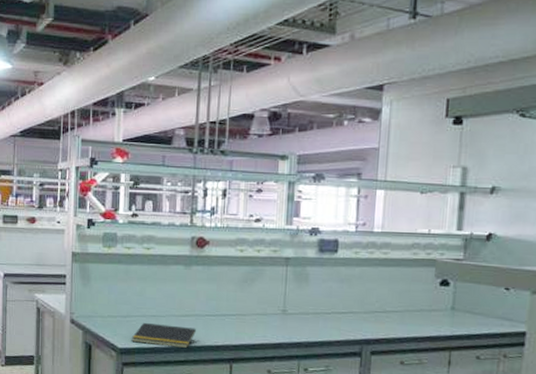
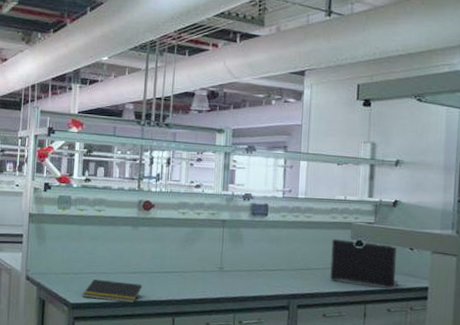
laptop computer: none [409,278,490,335] -> present [330,239,398,290]

